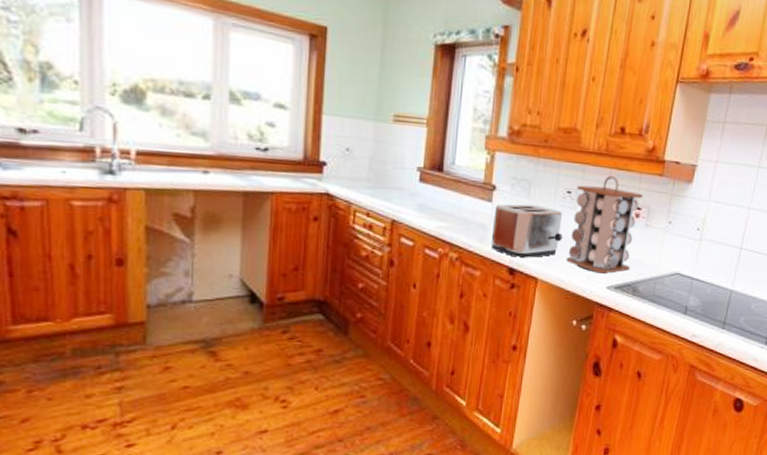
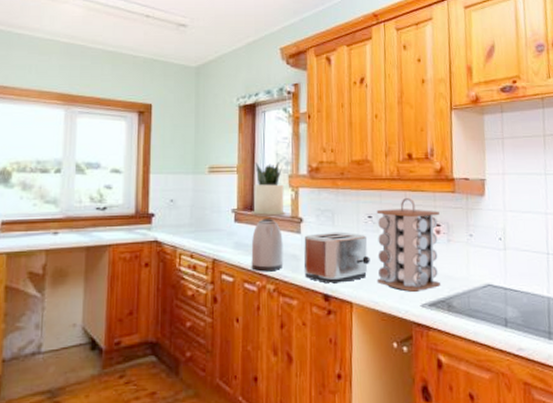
kettle: none [434,181,472,240] -> present [251,219,284,272]
planter: none [438,116,481,182] -> present [250,162,286,217]

